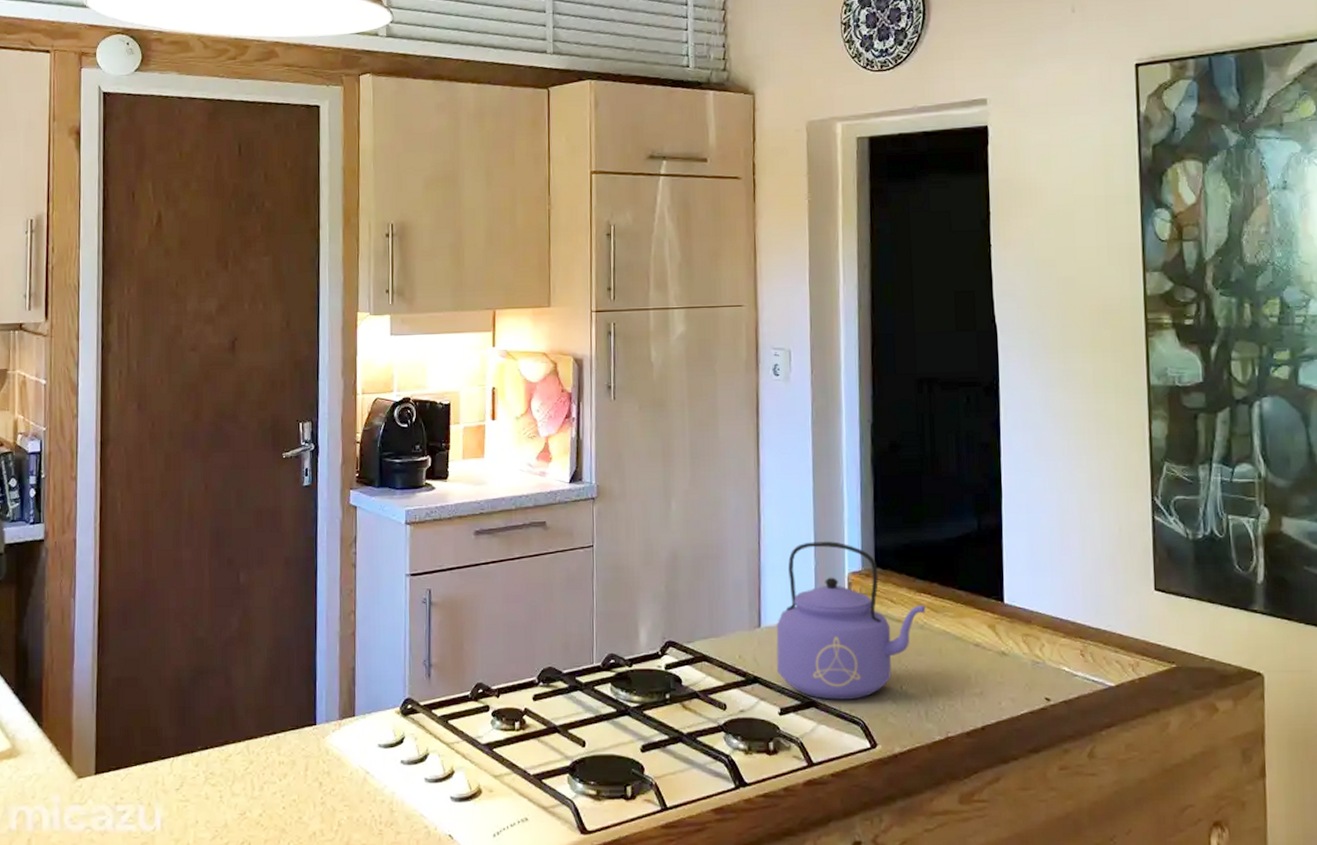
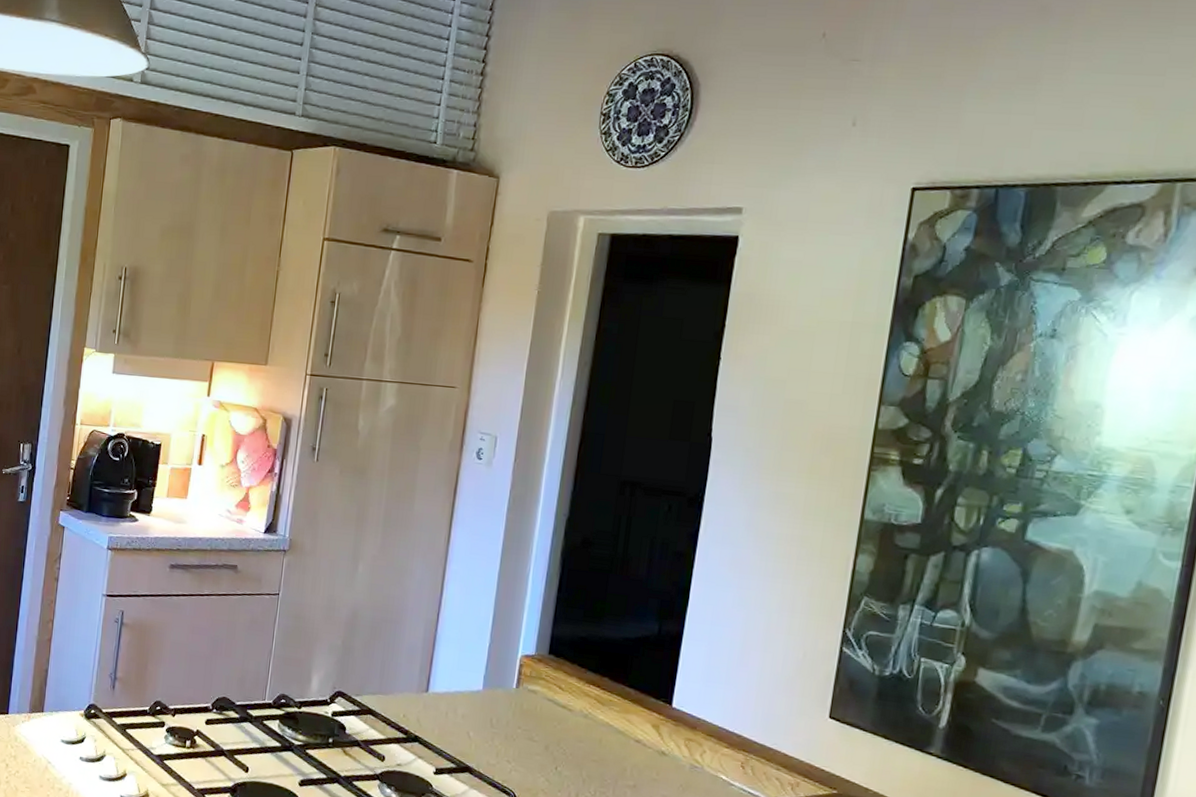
kettle: present [776,541,926,700] -> none [438,621,593,772]

